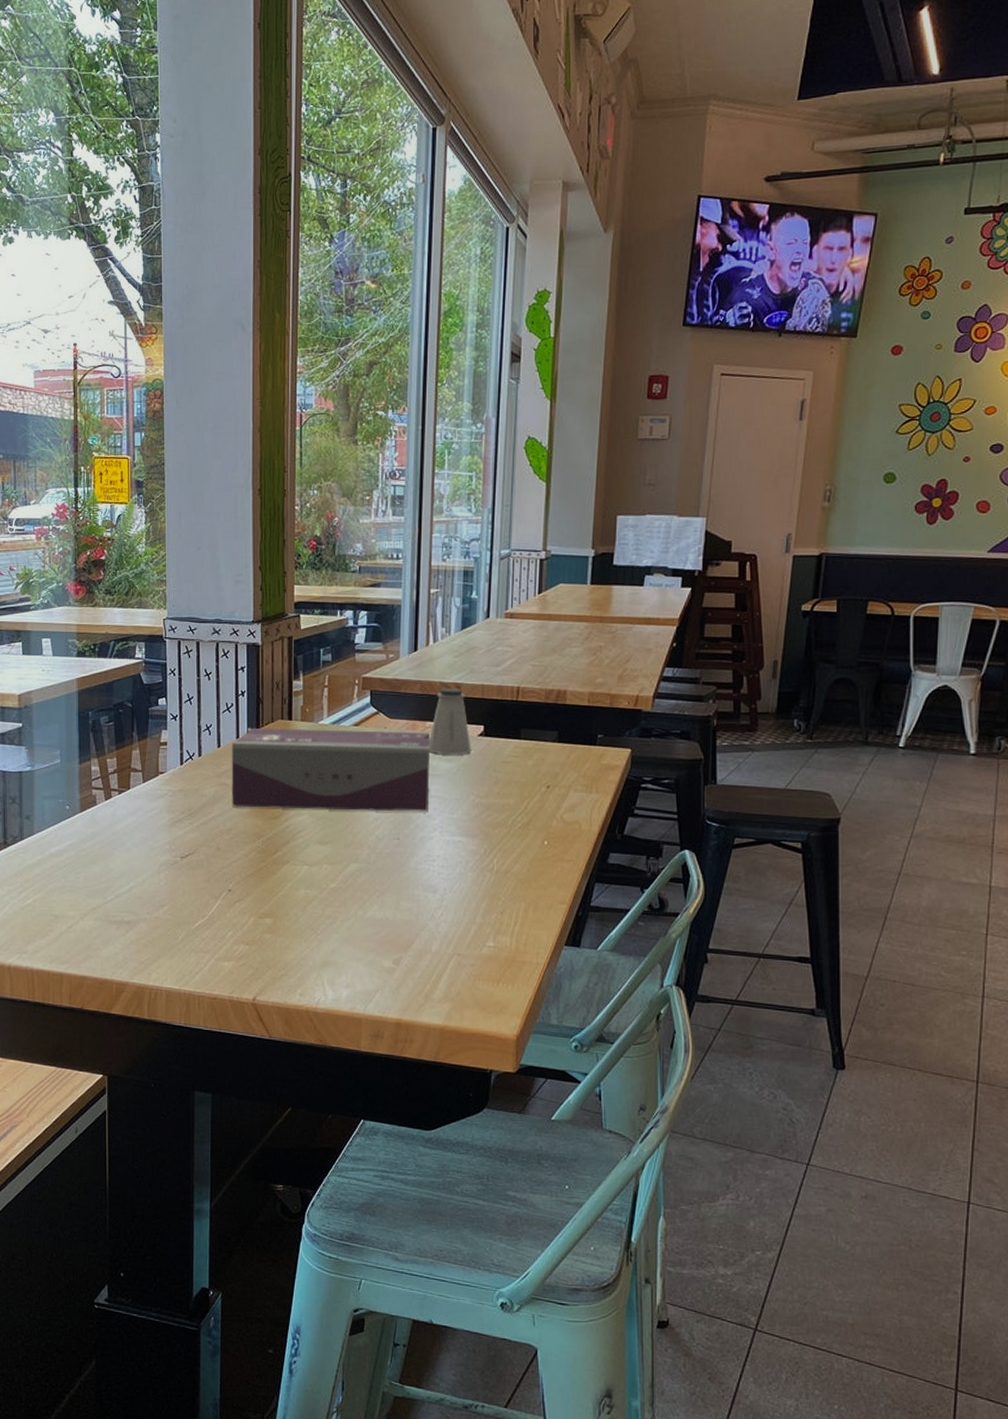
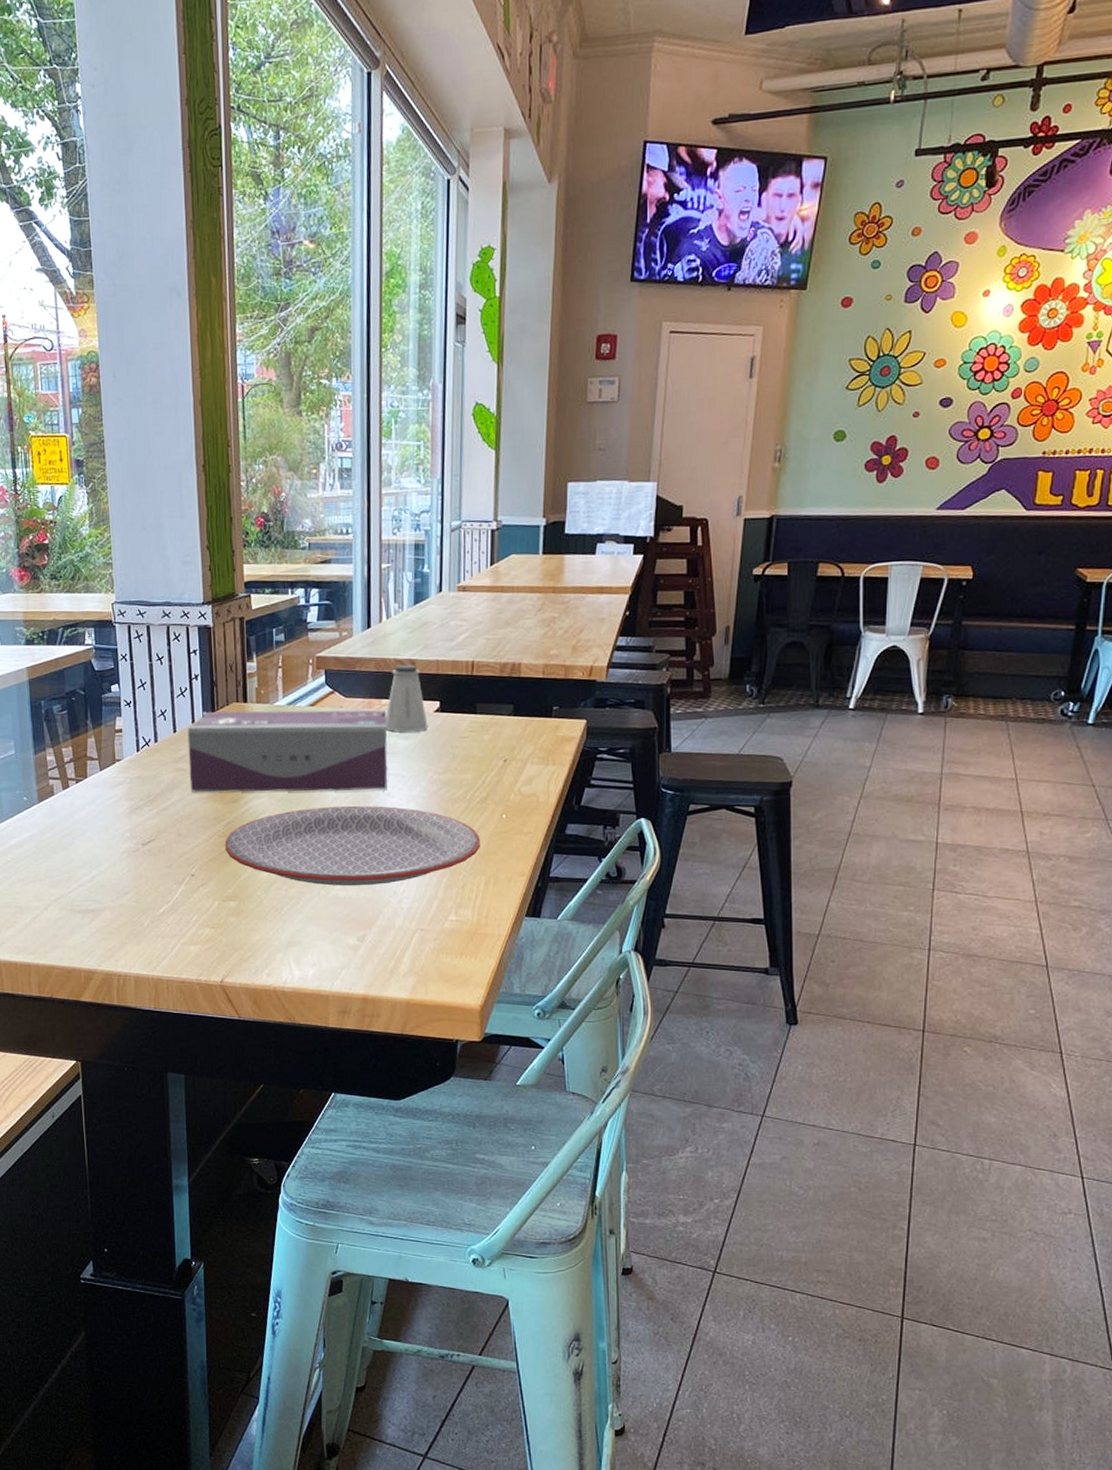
plate: none [263,826,520,908] -> present [224,805,480,886]

